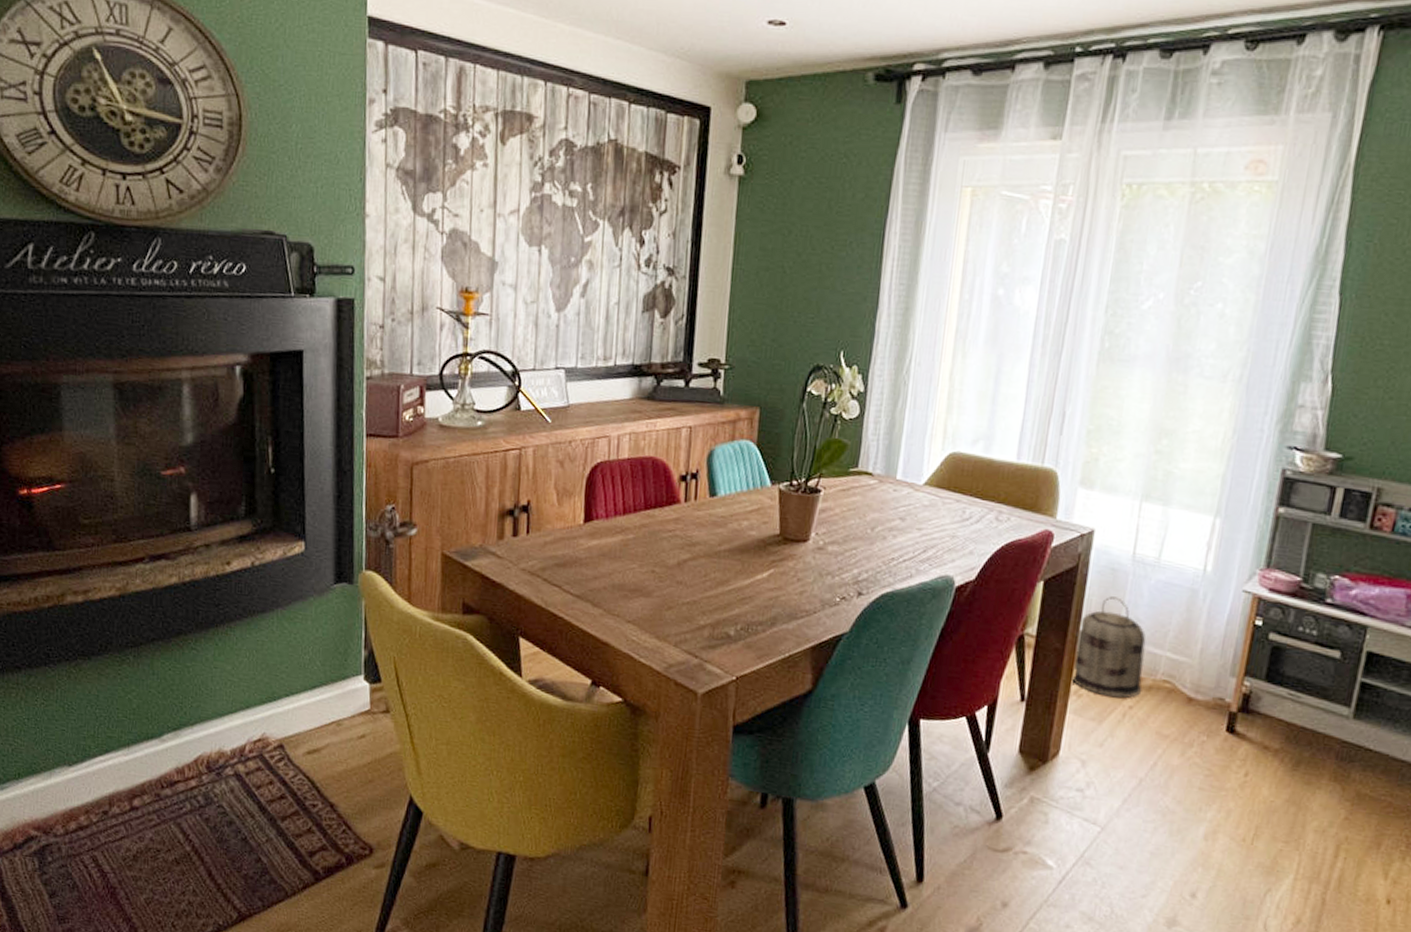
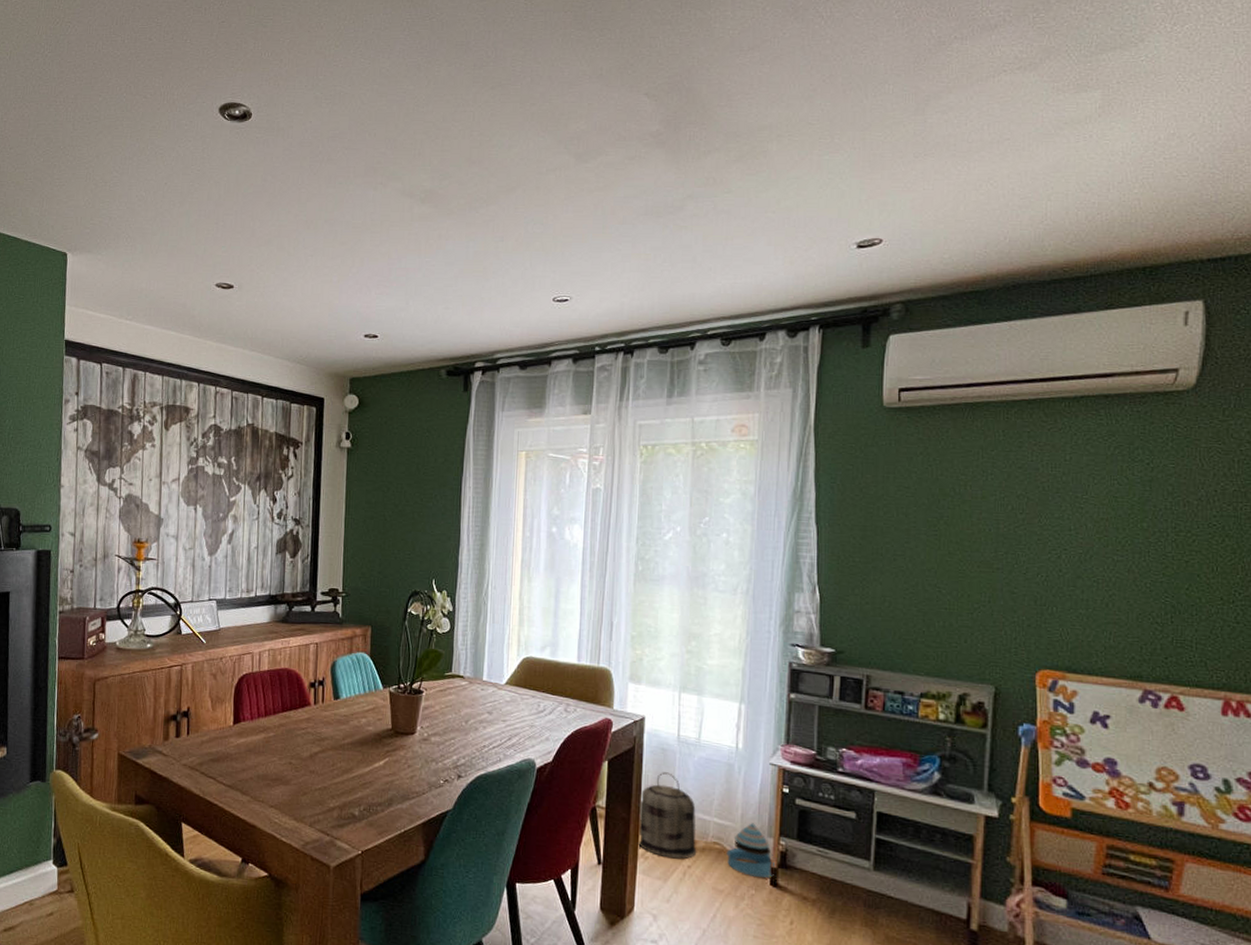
stacking toy: none [1177,659,1234,723] -> present [726,823,774,878]

